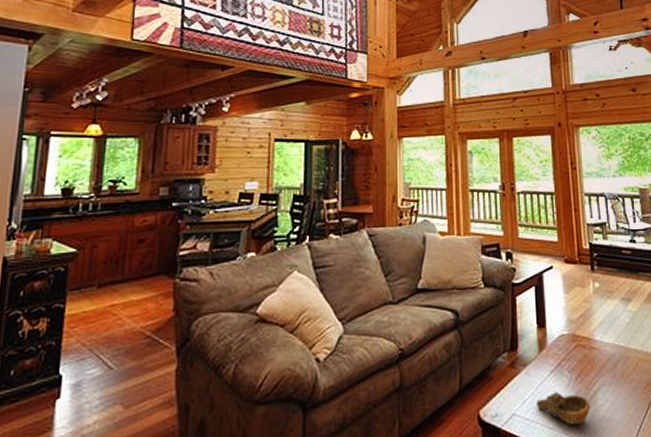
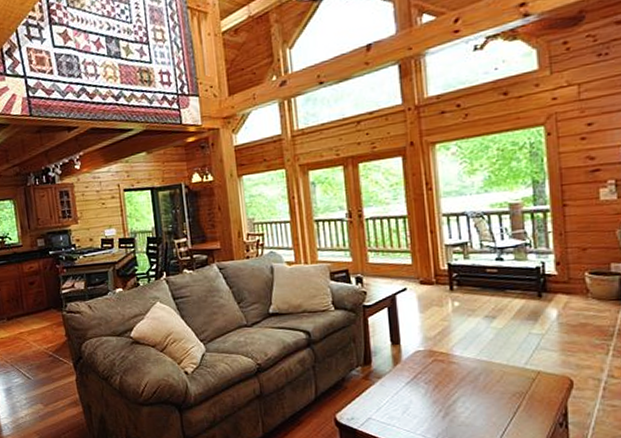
decorative bowl: present [536,392,591,425] -> none [392,401,449,429]

